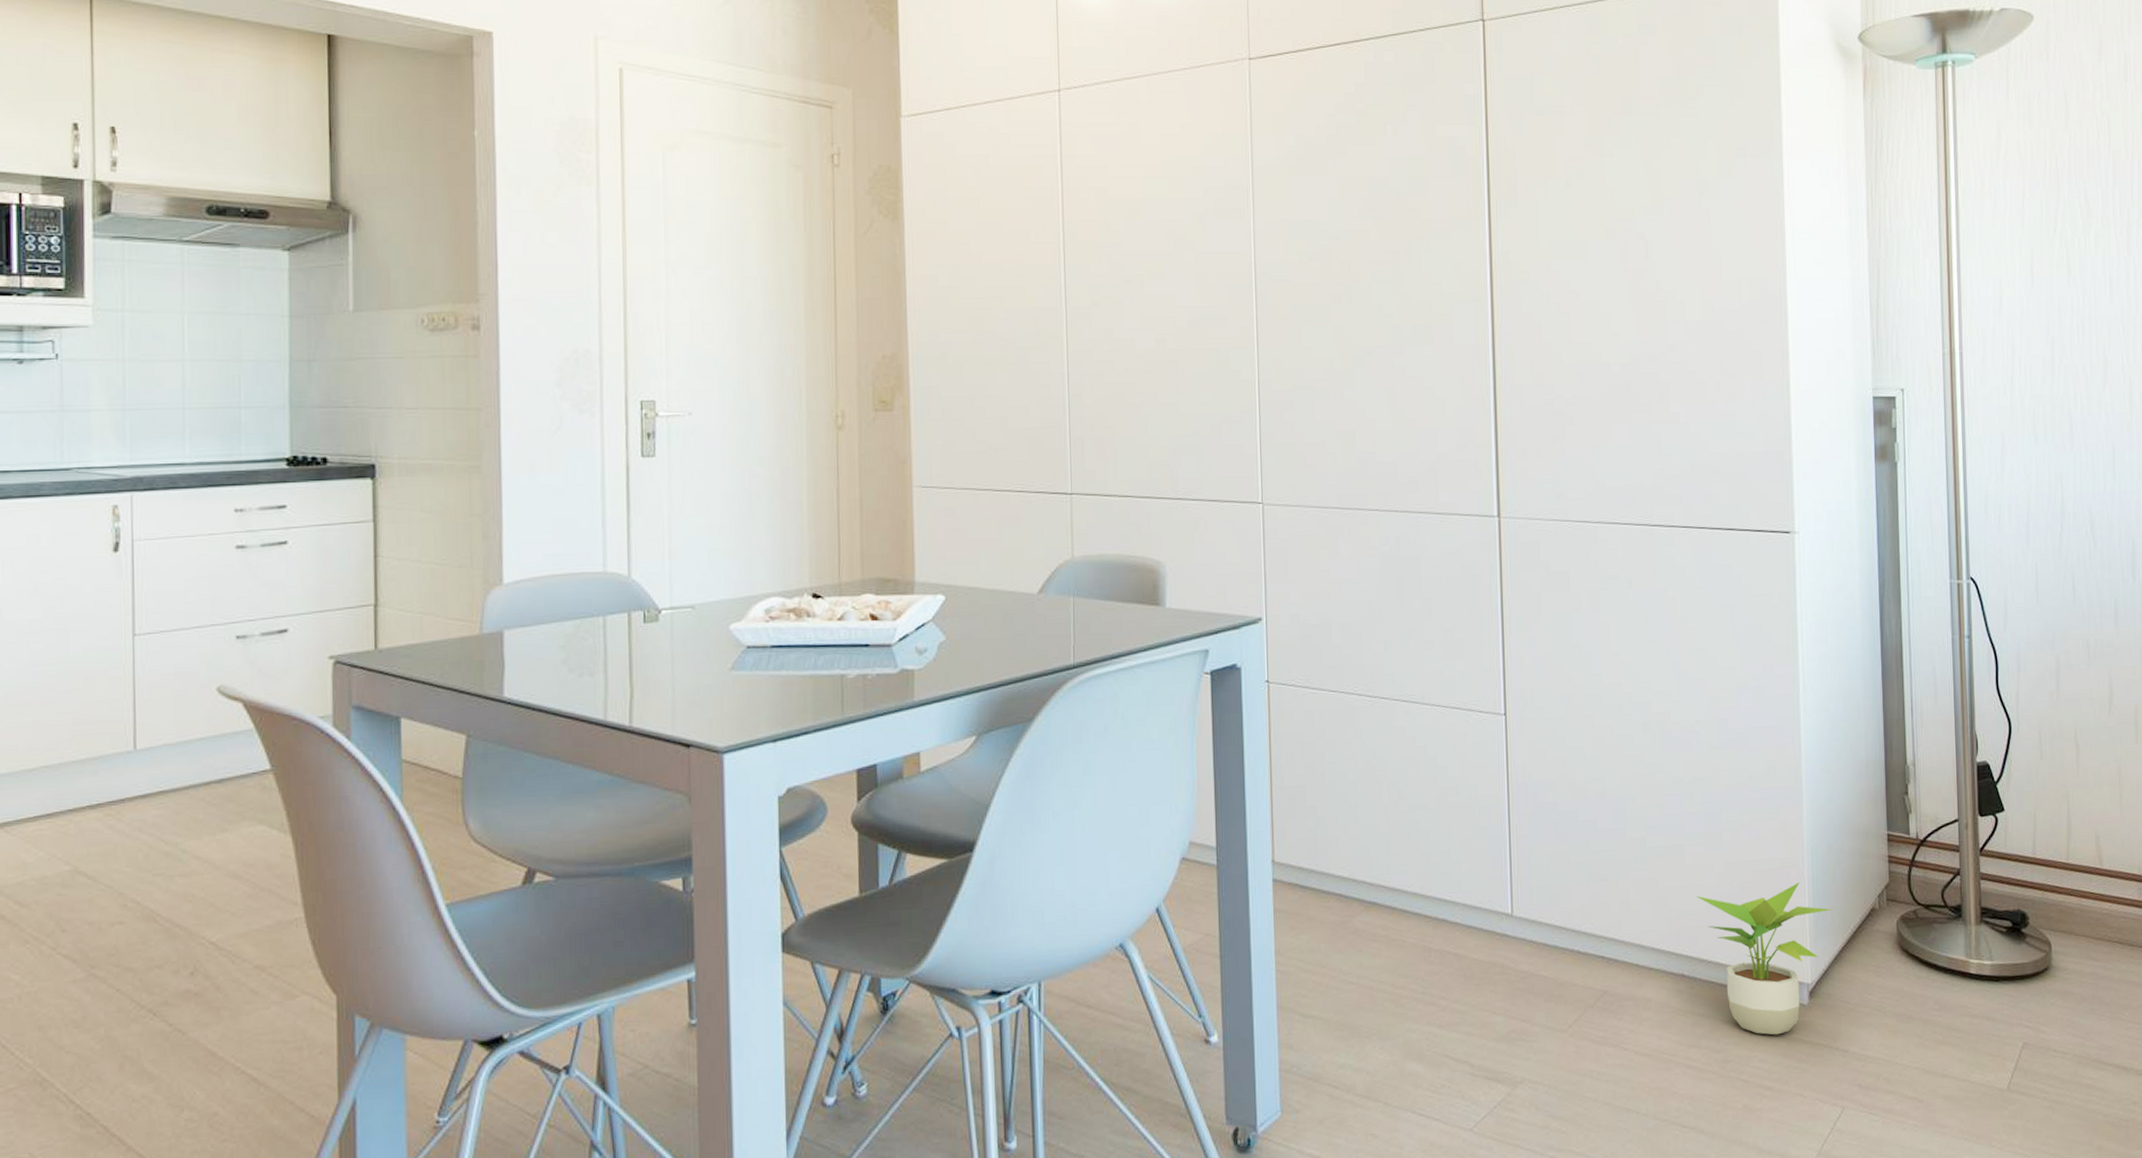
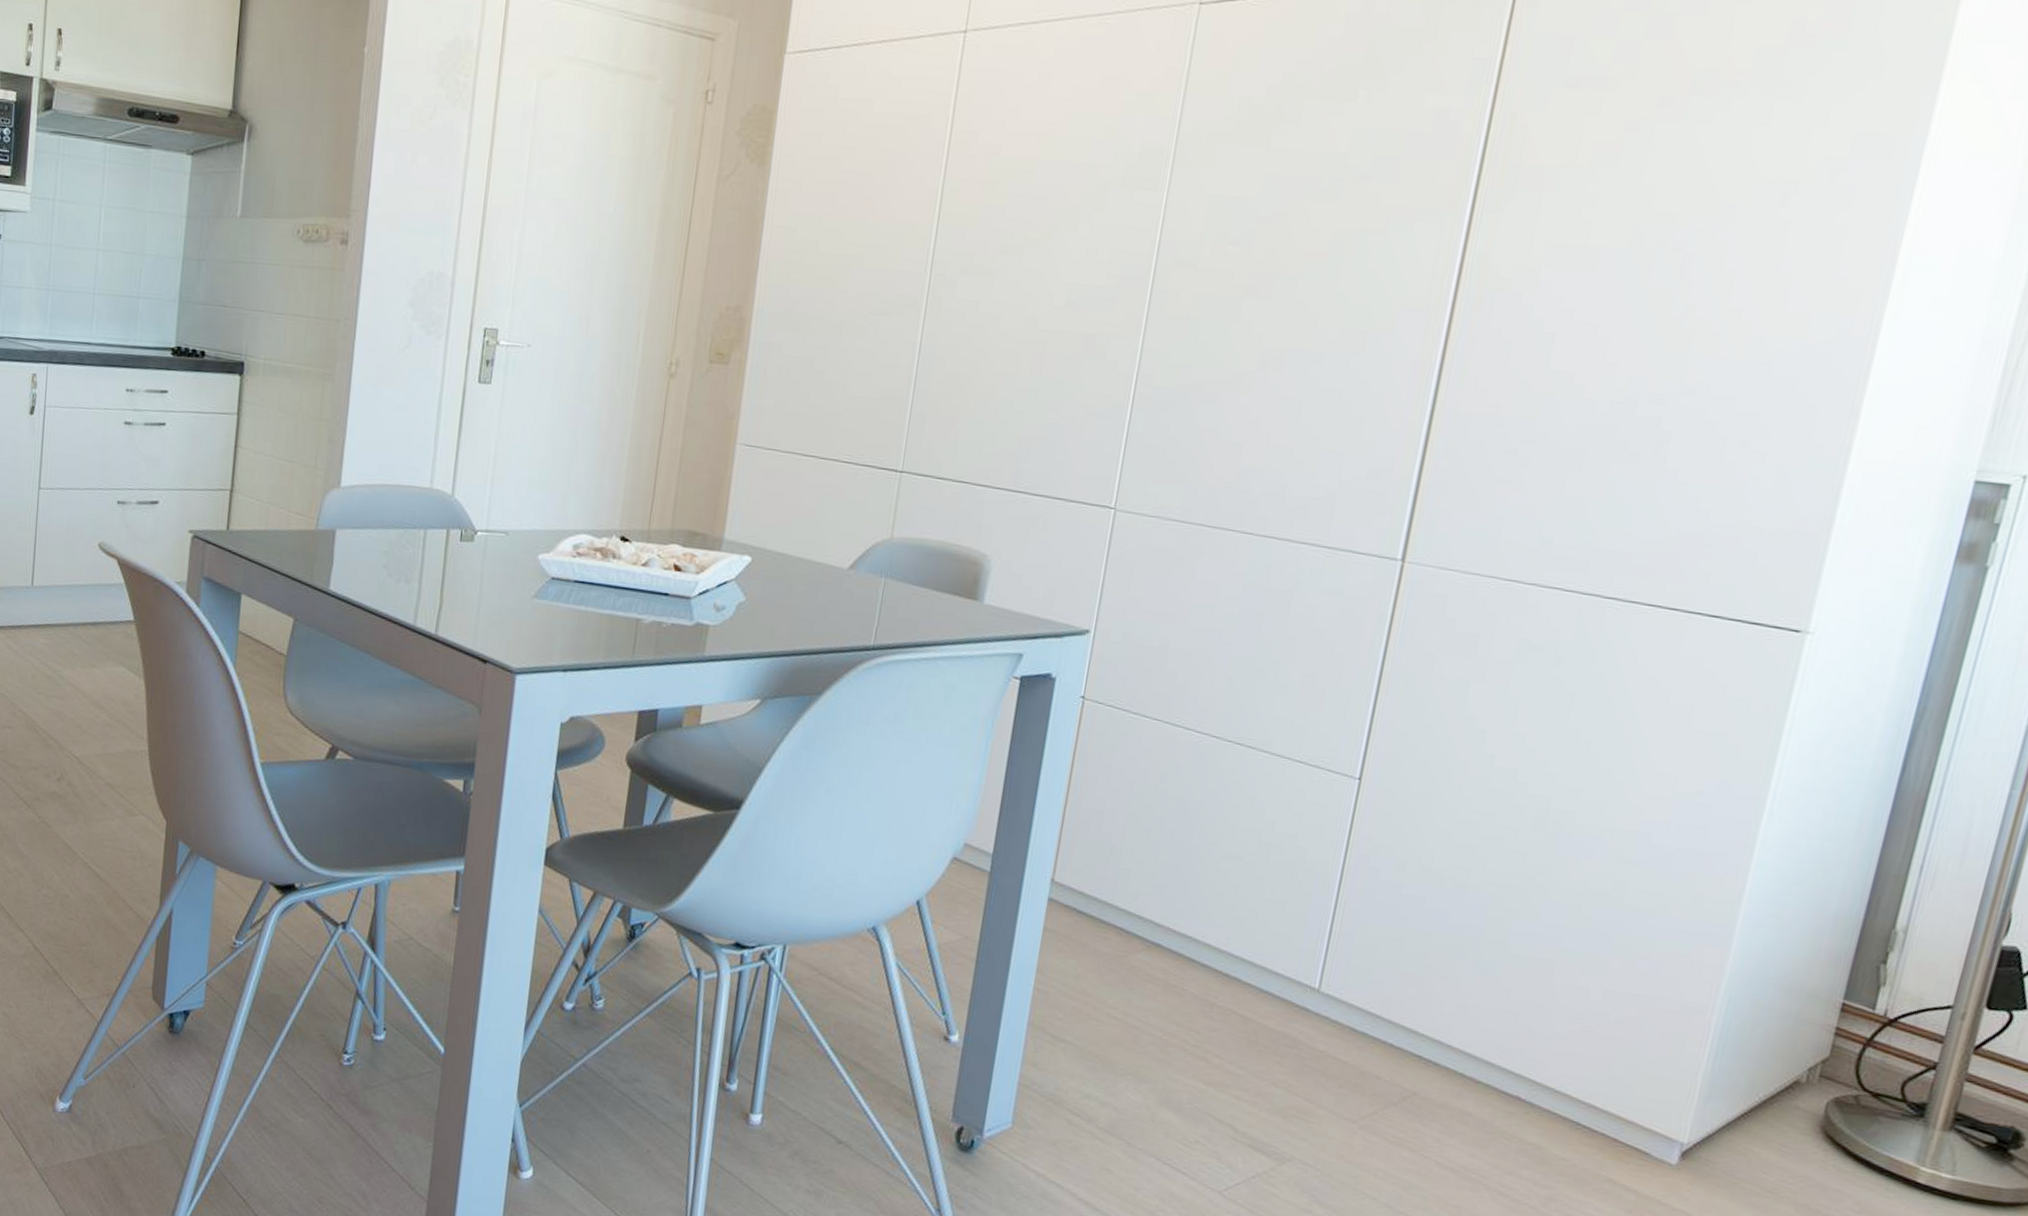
potted plant: present [1696,882,1833,1035] -> none [1557,1019,1740,1188]

